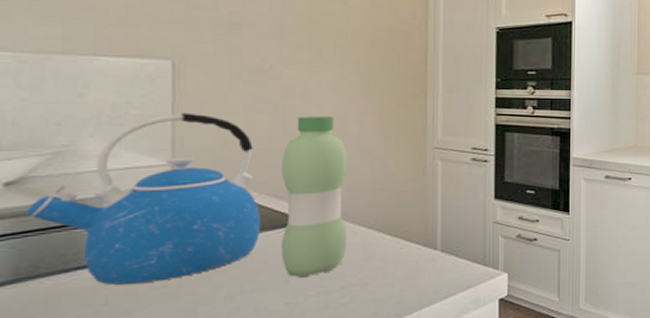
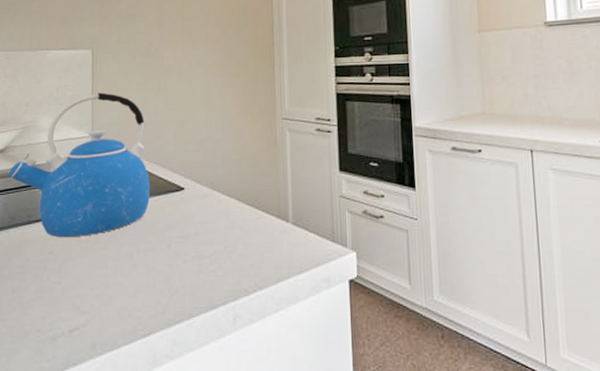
water bottle: present [281,115,348,278] -> none [164,90,215,242]

